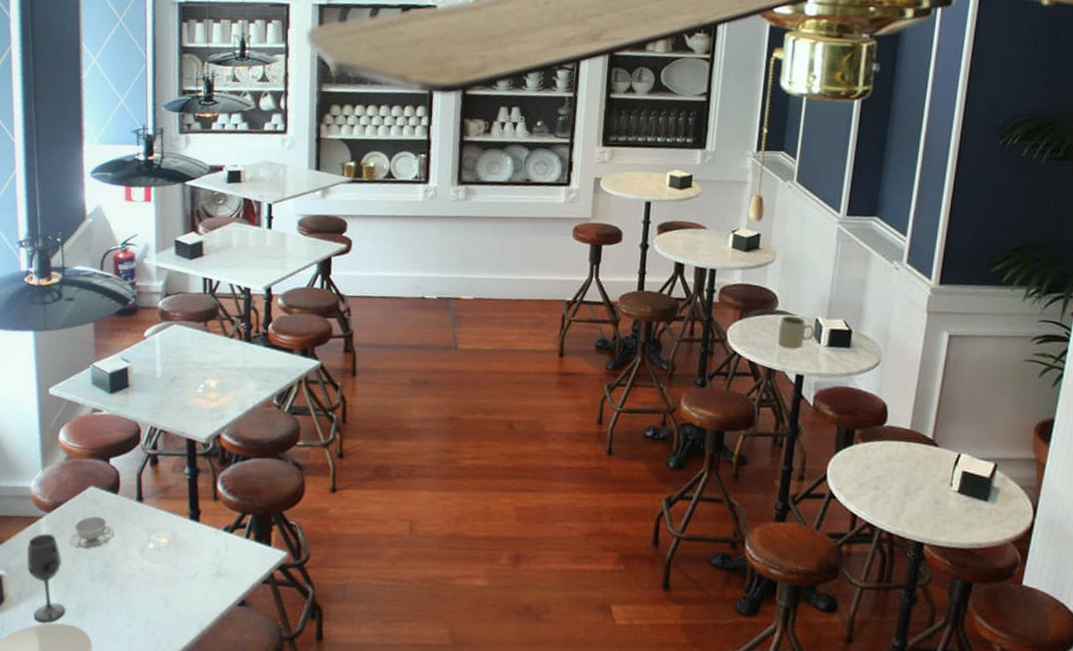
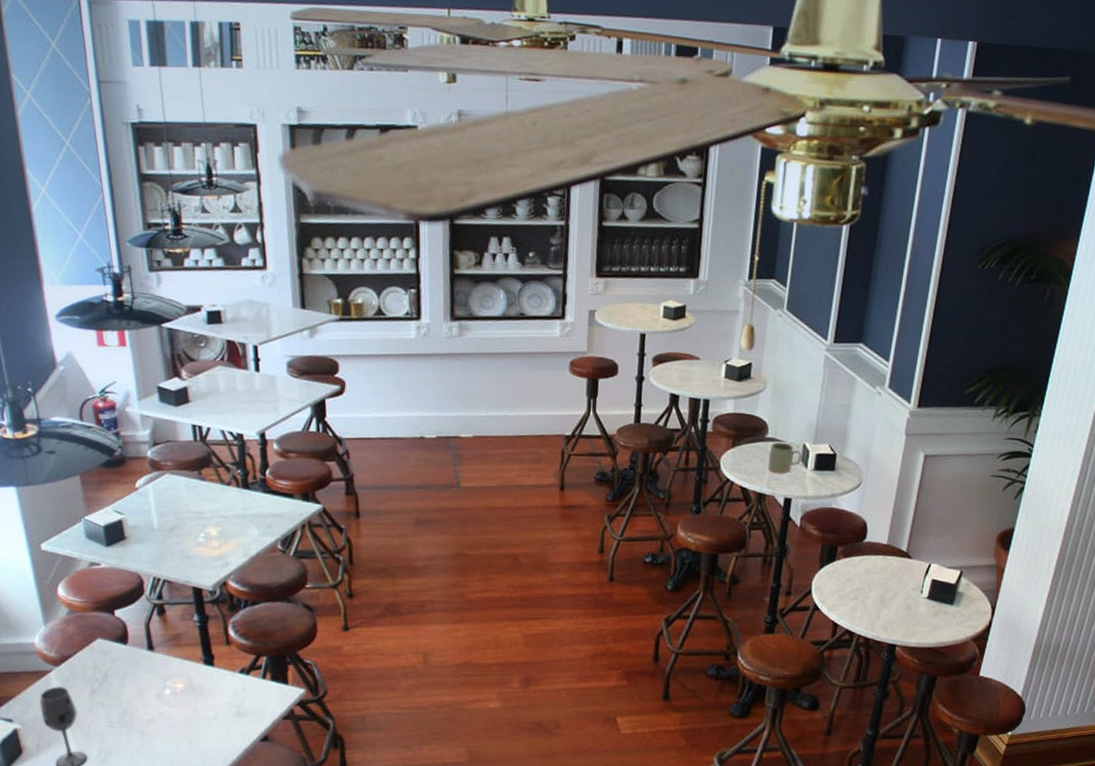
teacup: present [70,516,115,549] -> none [83,667,129,699]

